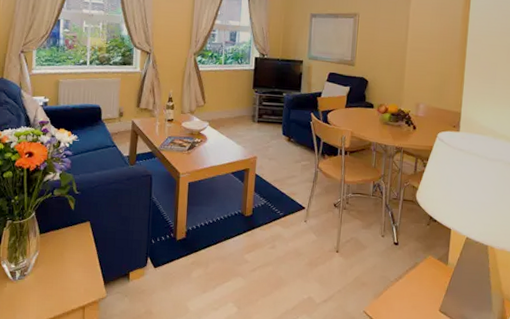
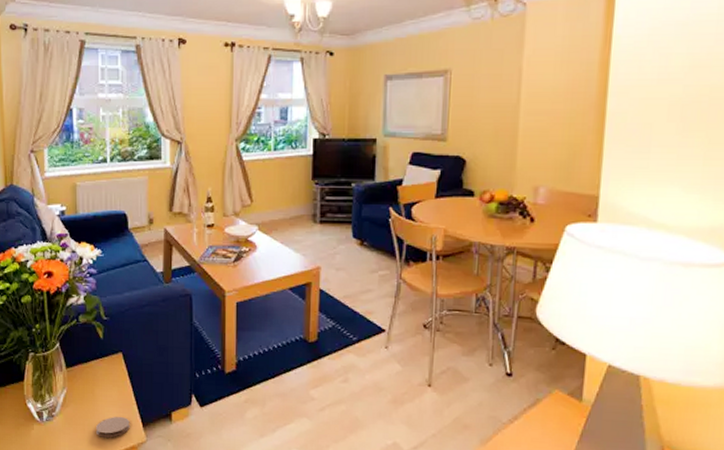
coaster: none [62,276,93,294] -> present [95,417,130,438]

